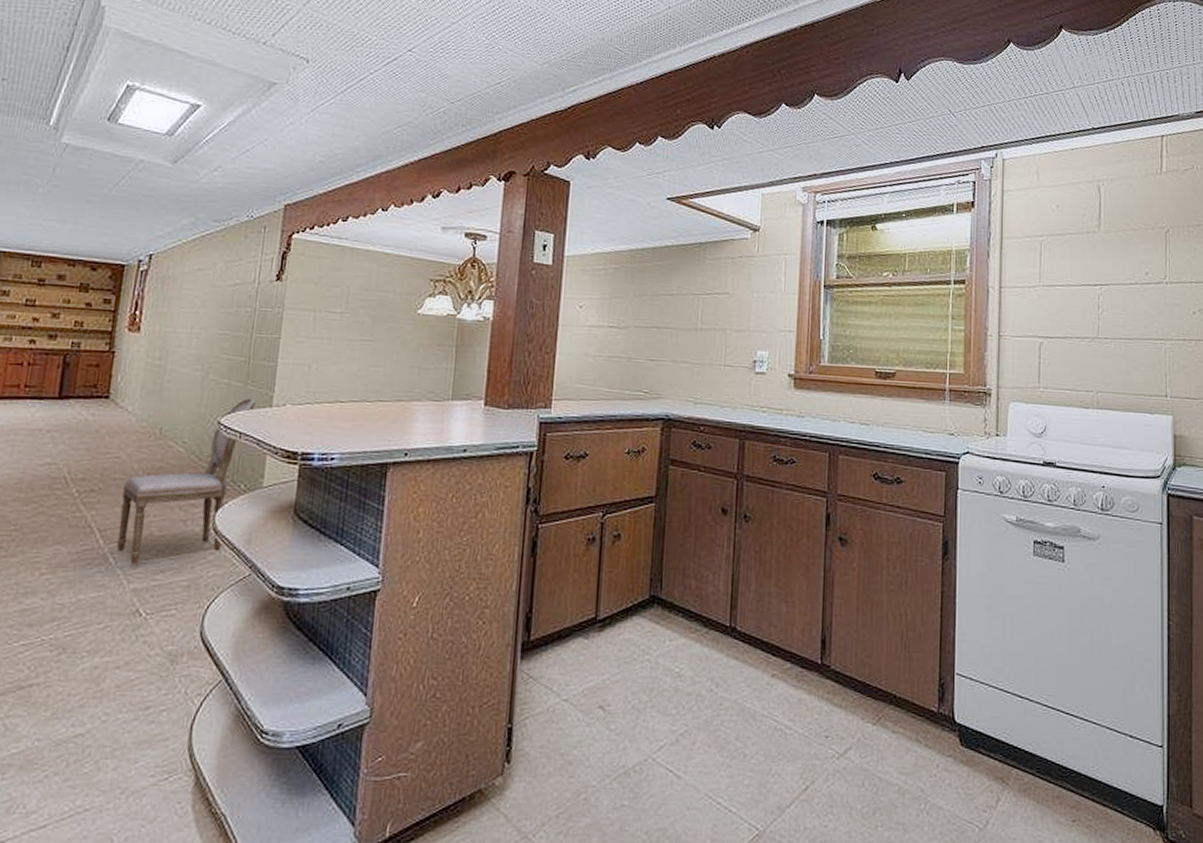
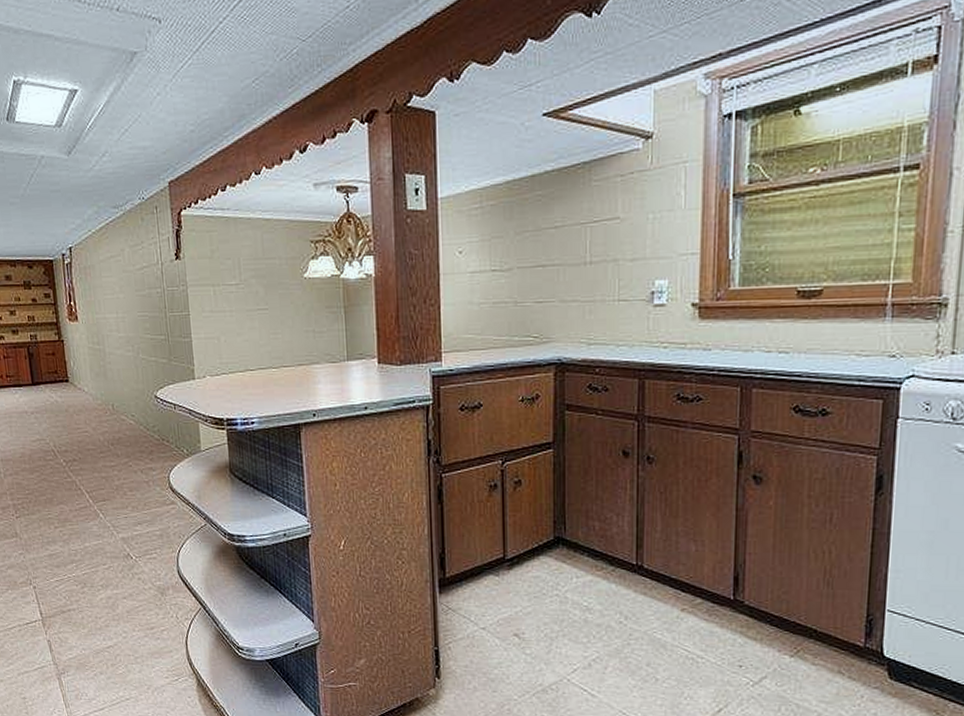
dining chair: present [116,398,257,565] -> none [96,373,182,519]

